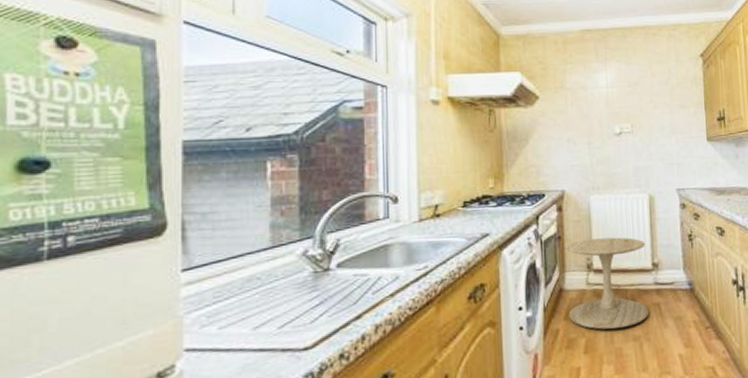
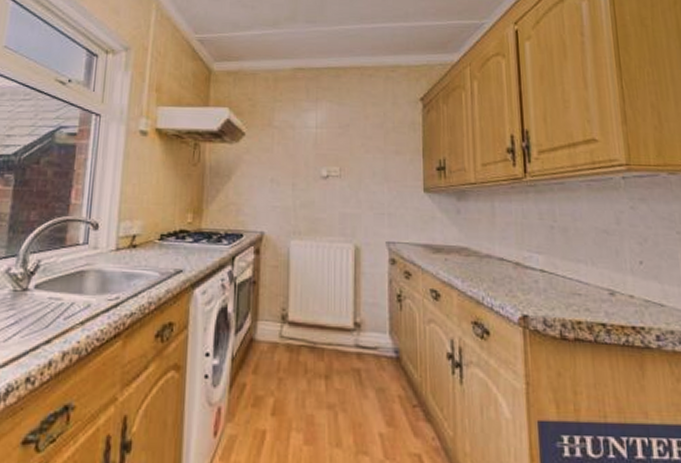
side table: present [565,237,649,330] -> none [258,287,347,393]

